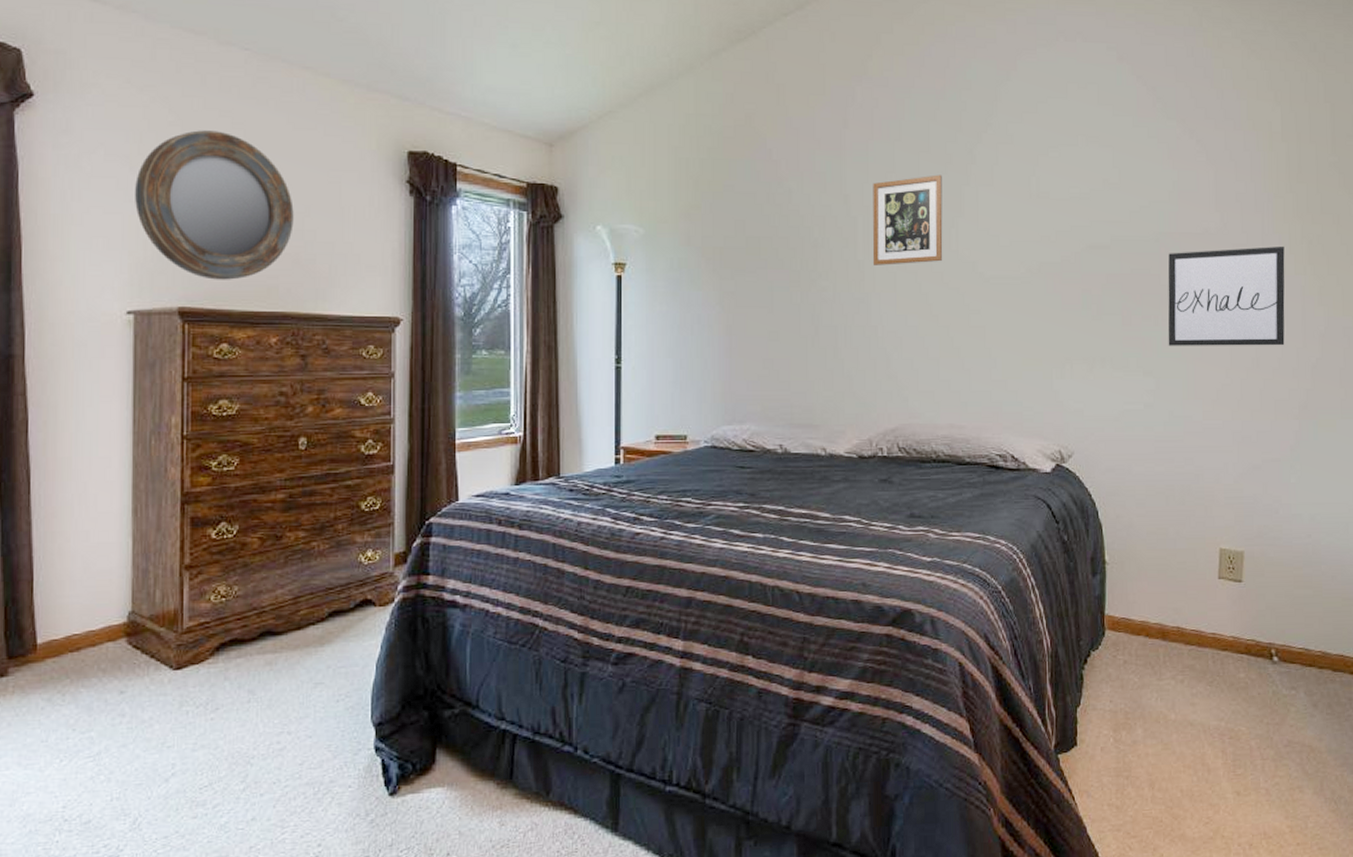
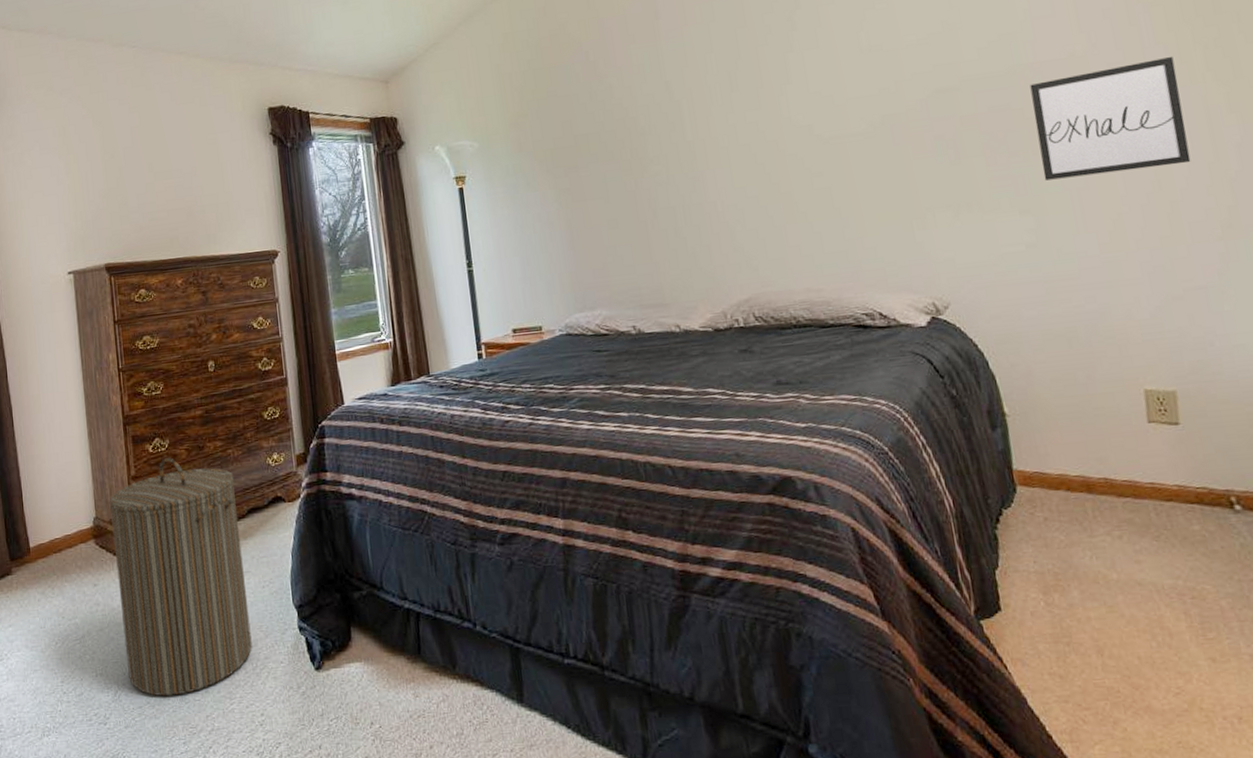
home mirror: present [135,130,294,280] -> none [64,116,185,238]
laundry hamper: none [151,546,317,825] -> present [109,458,253,697]
picture frame: present [872,175,943,265] -> none [692,46,775,144]

